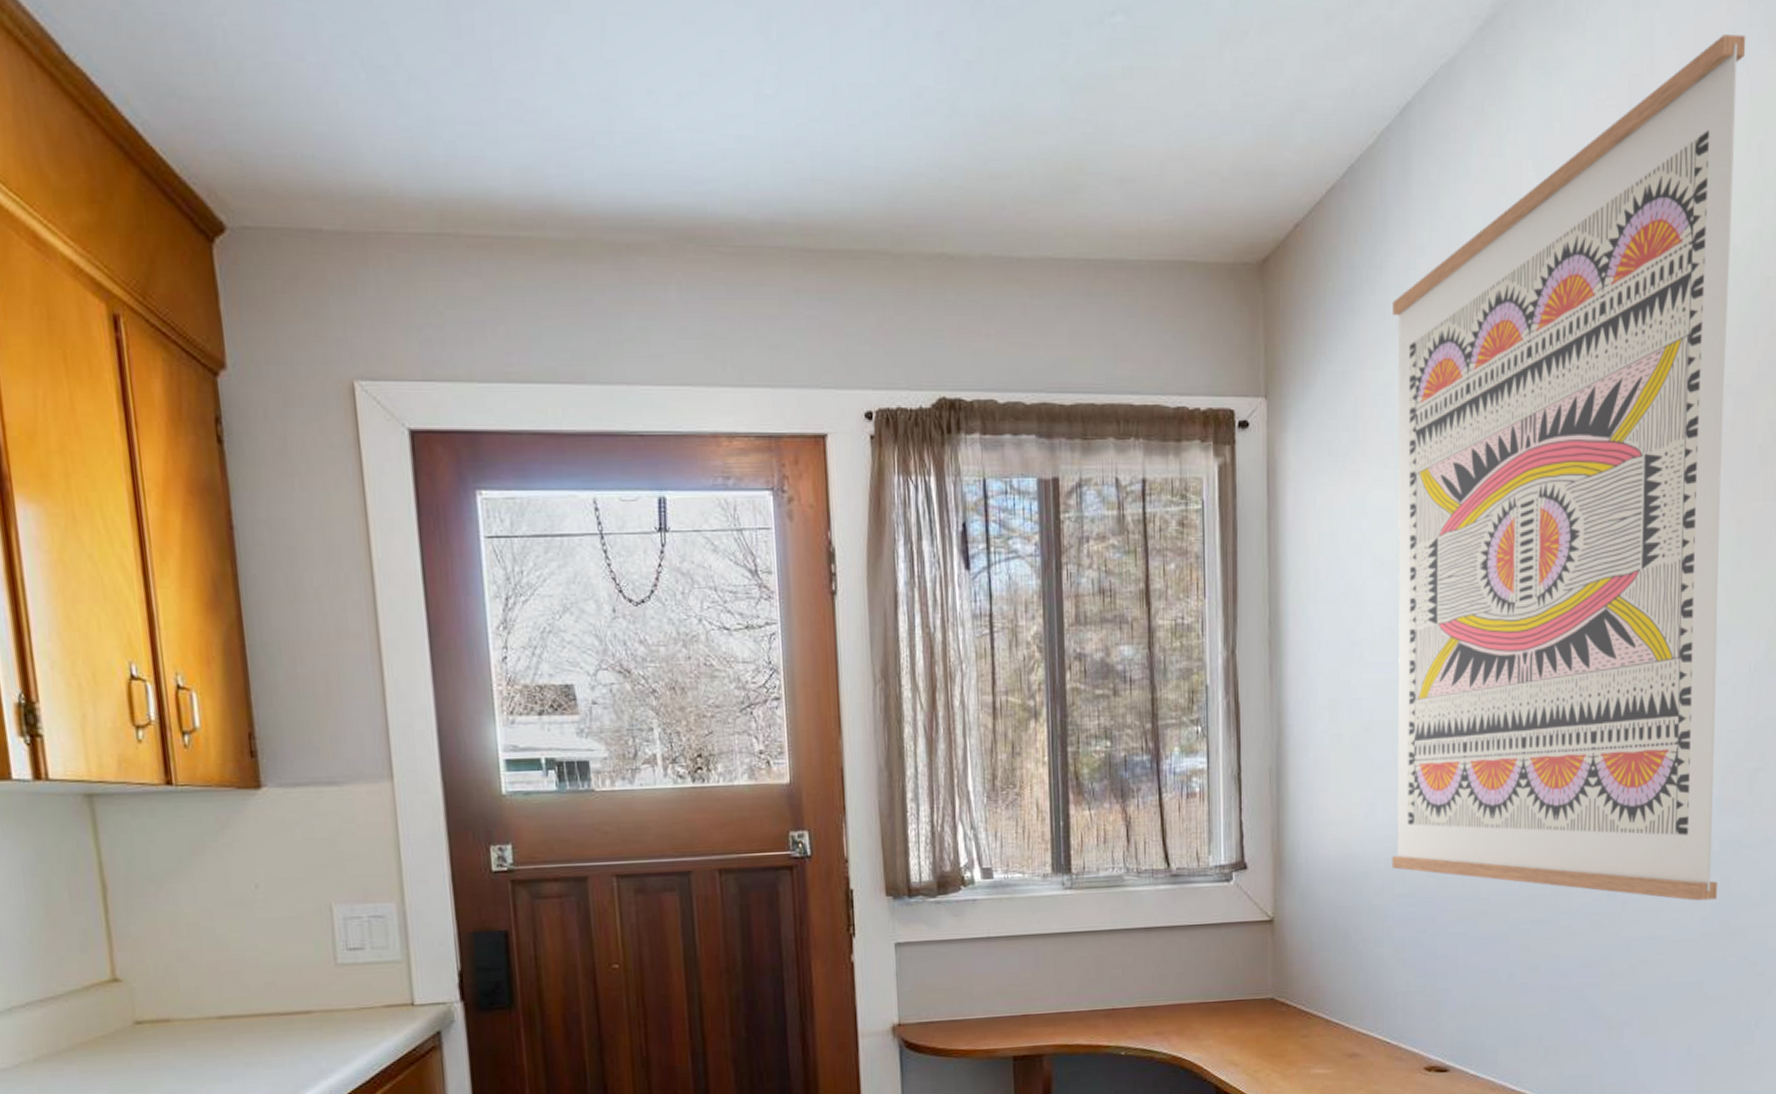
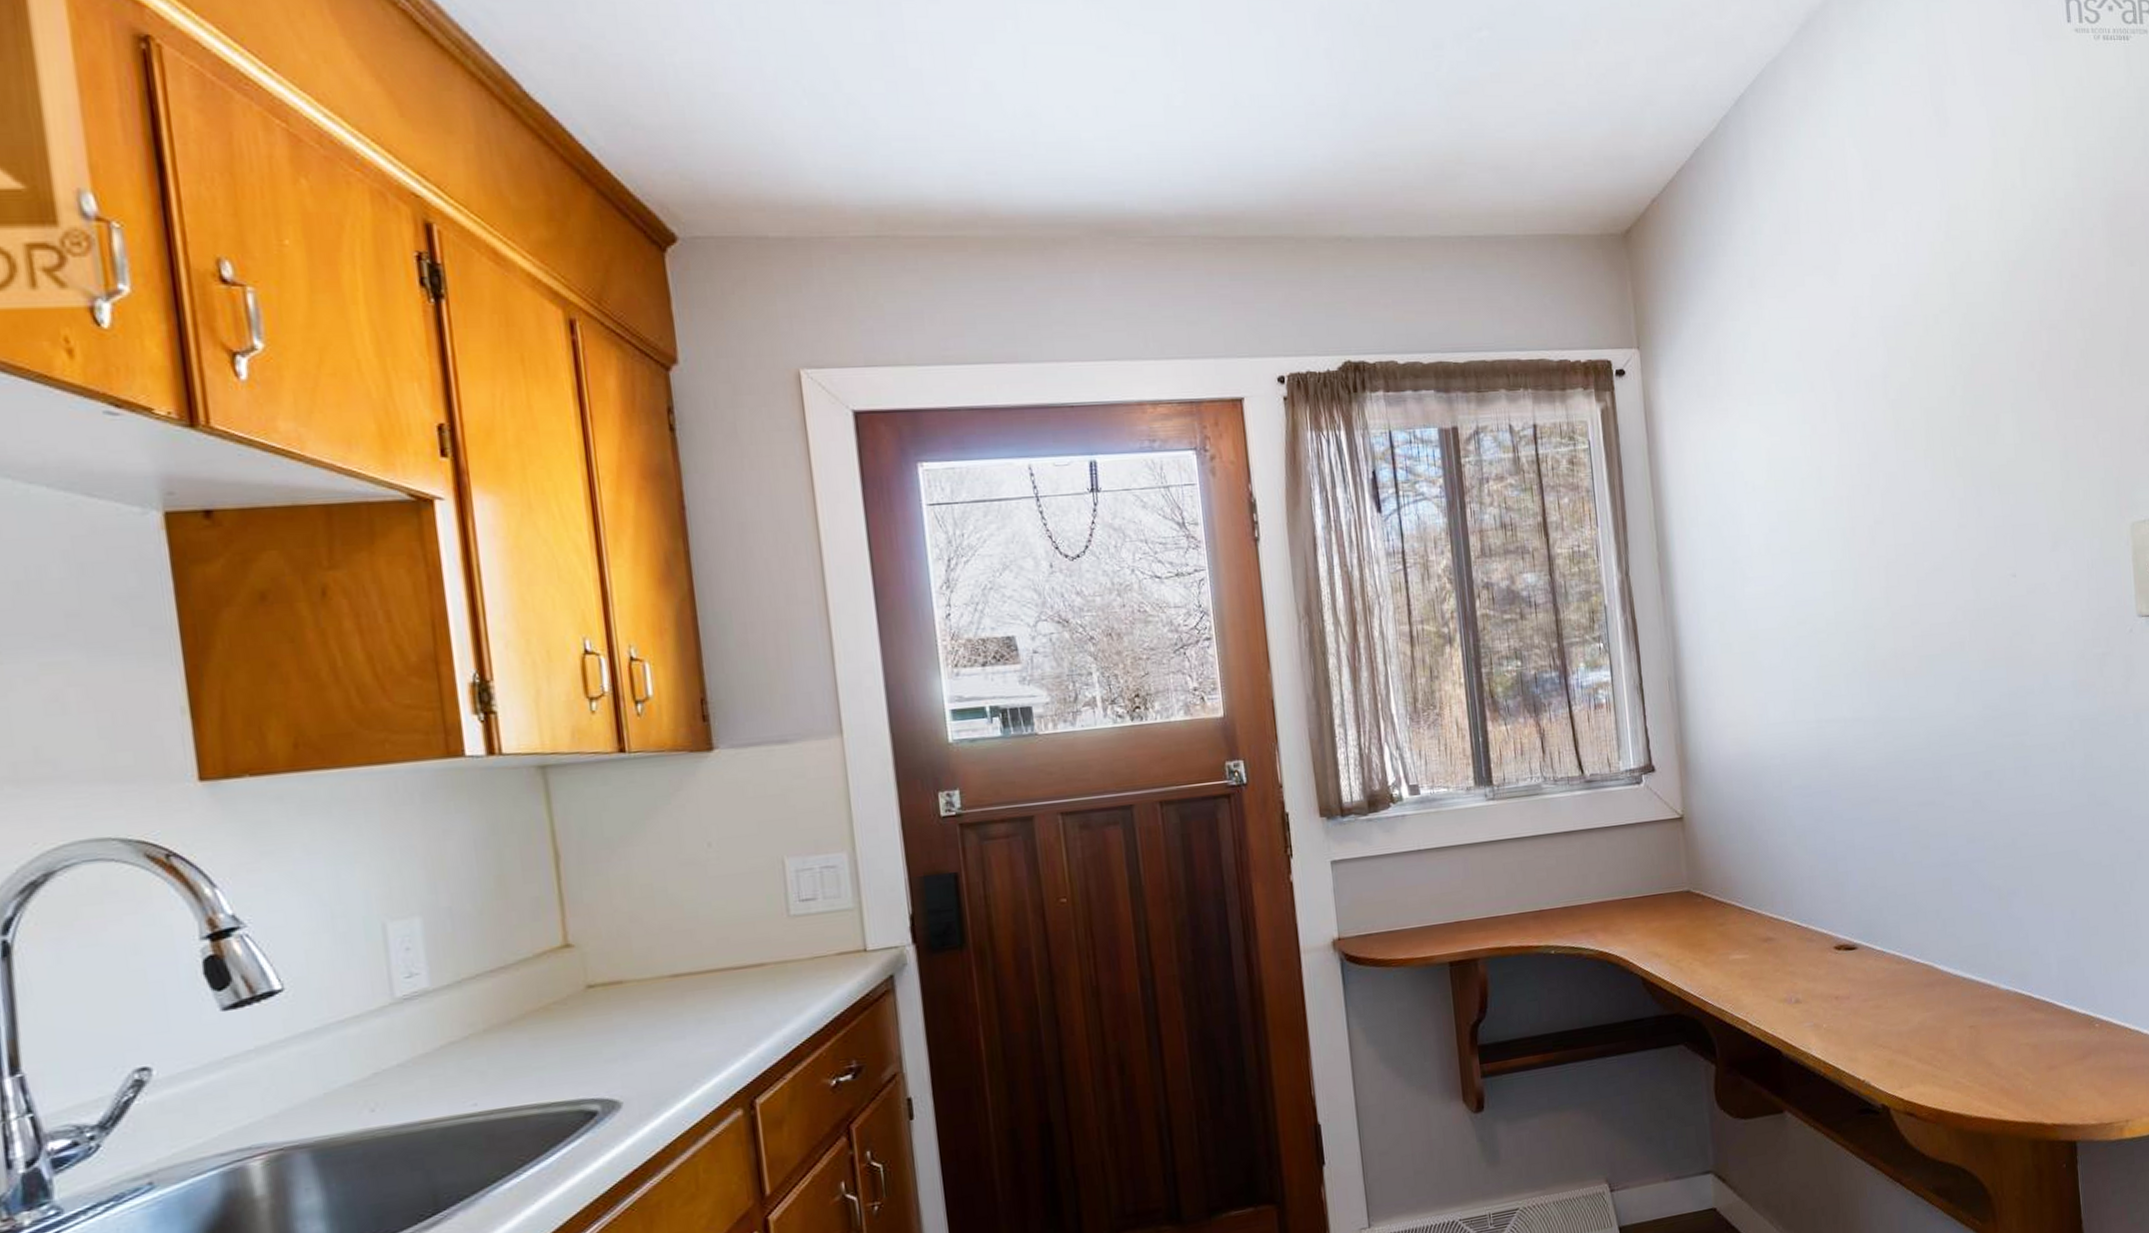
wall art: present [1392,34,1746,901] -> none [1743,31,2083,776]

